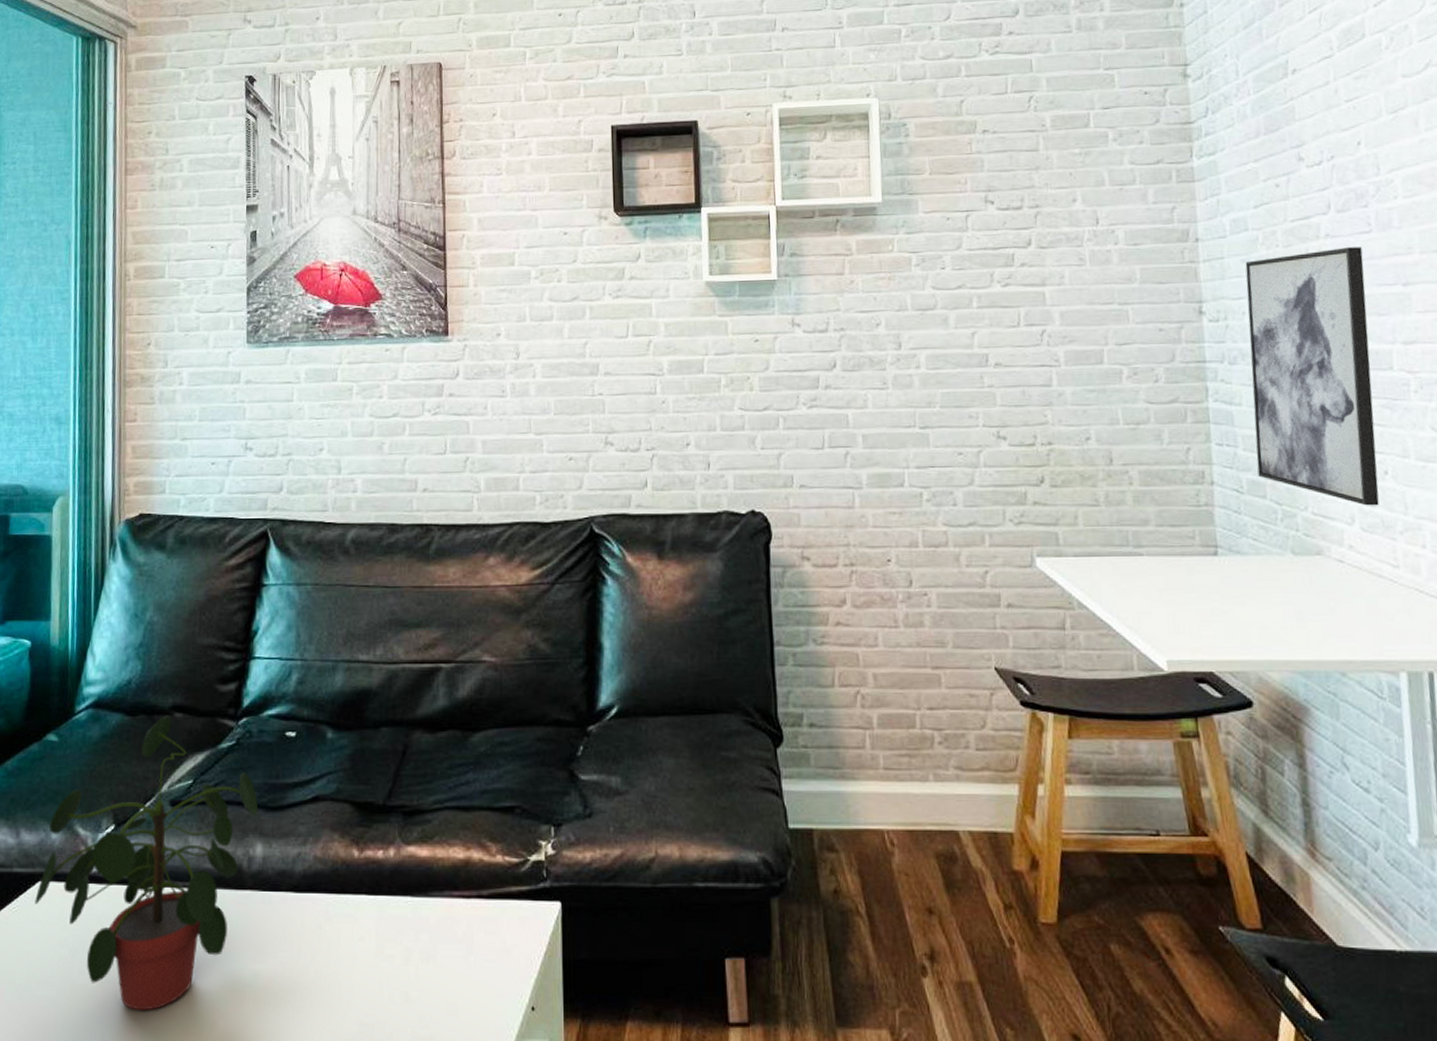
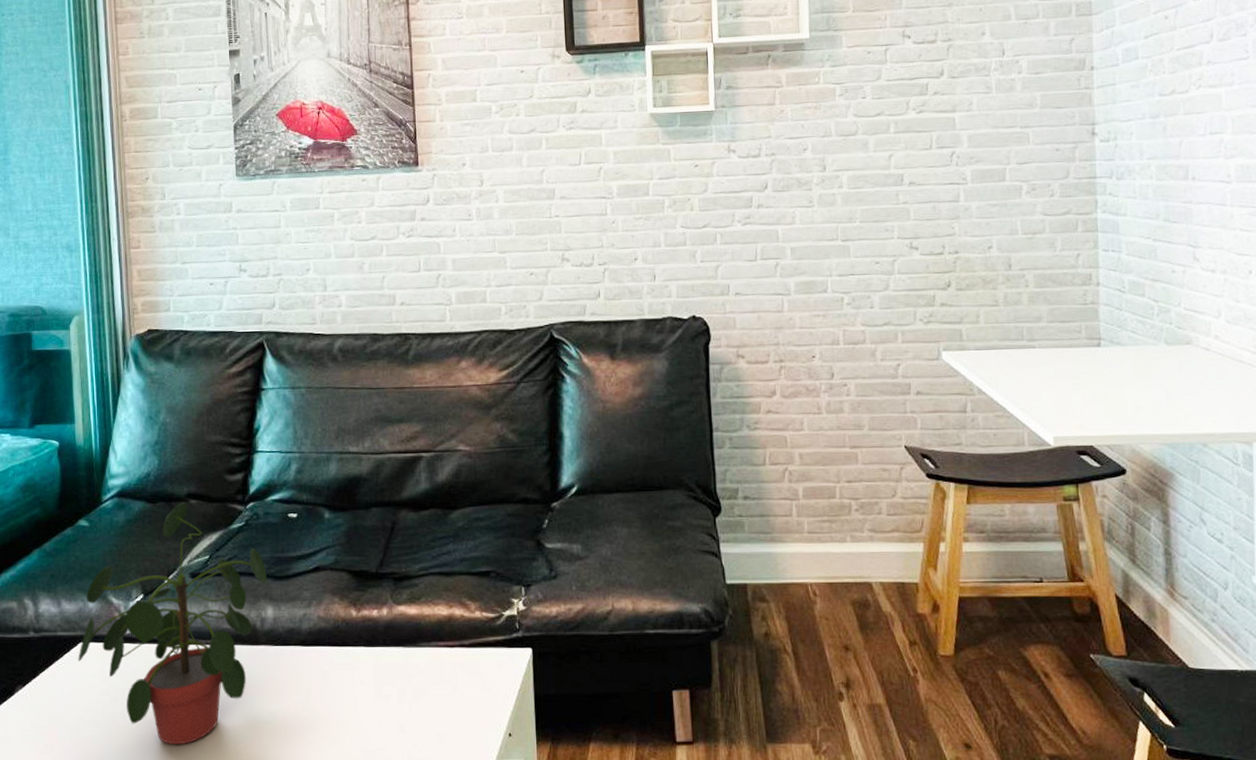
wall art: present [1245,247,1380,506] -> none [1134,72,1243,301]

